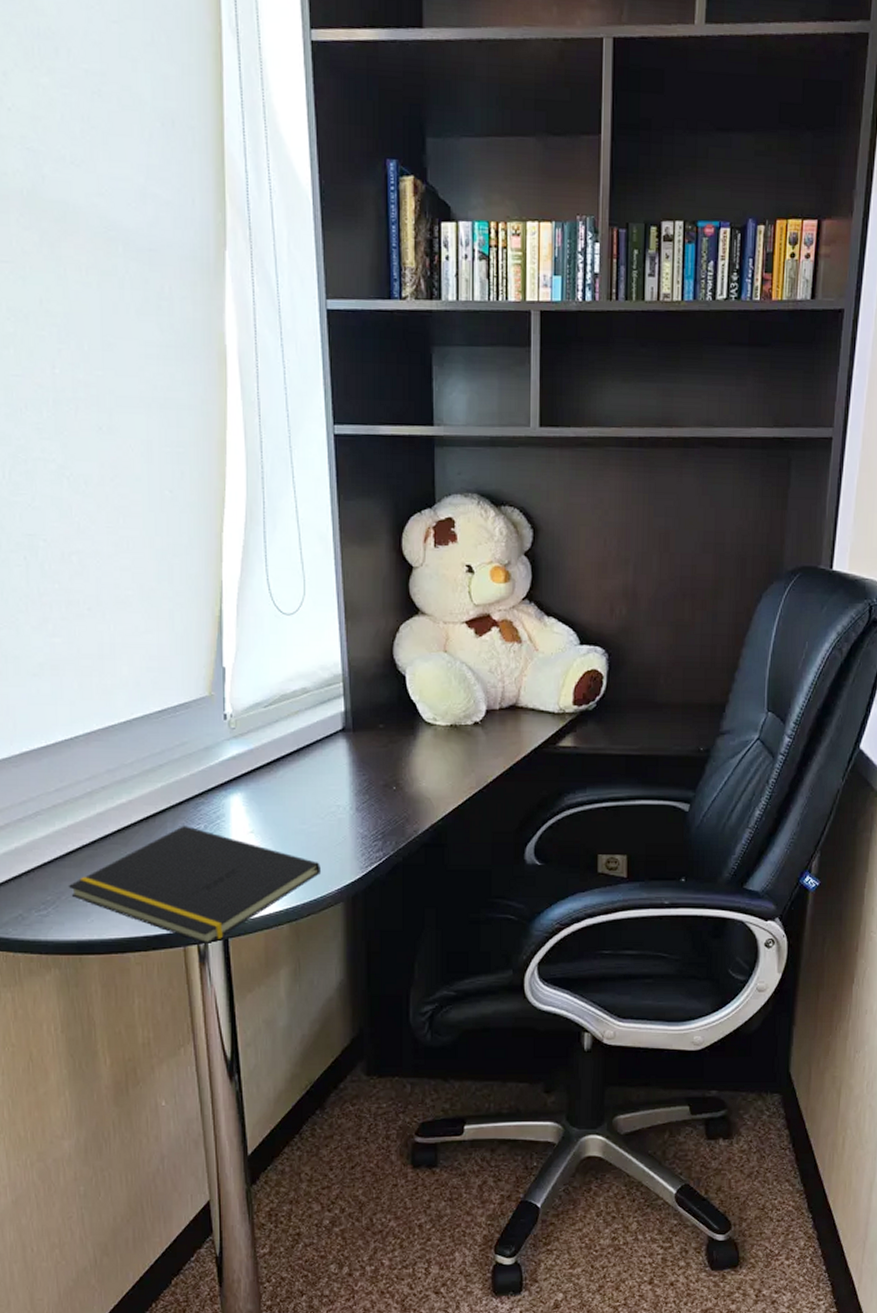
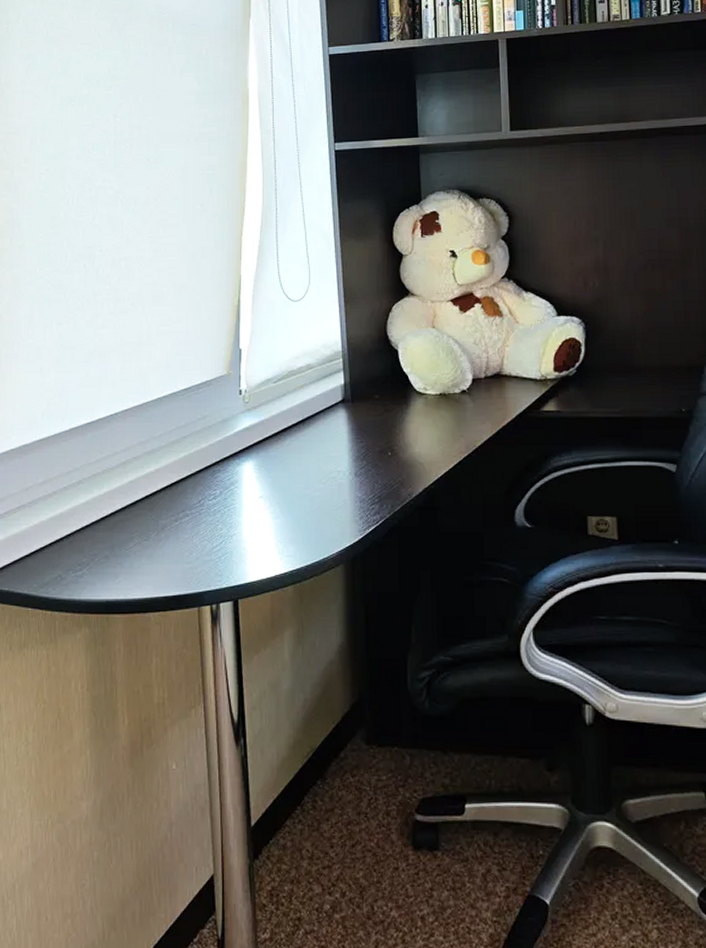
notepad: present [68,826,322,945] -> none [101,492,324,605]

